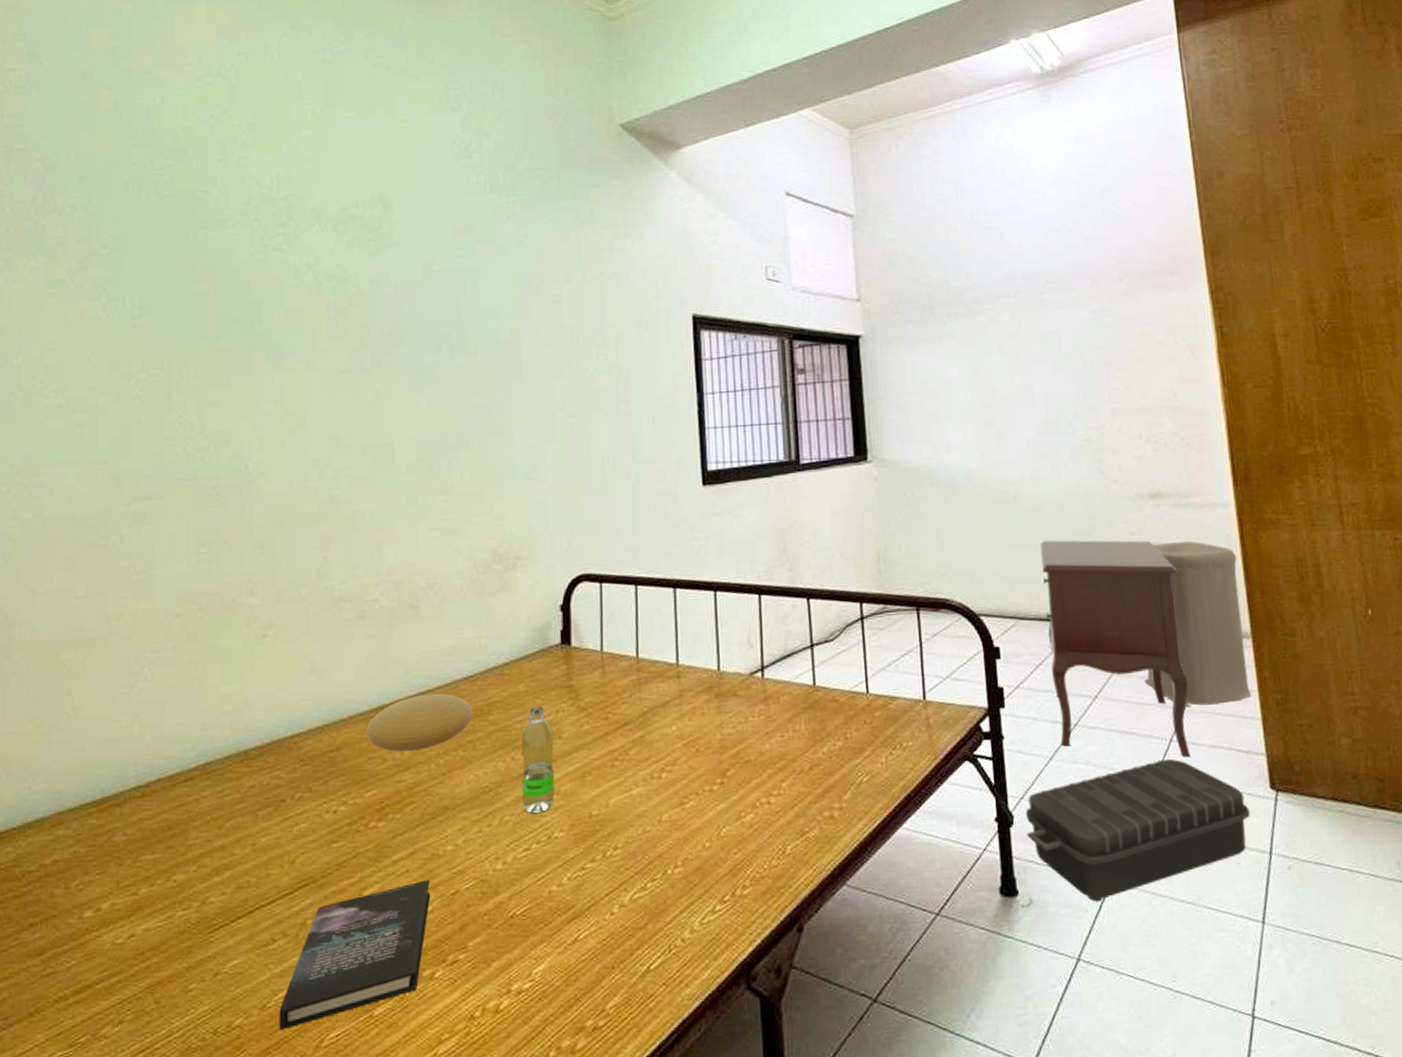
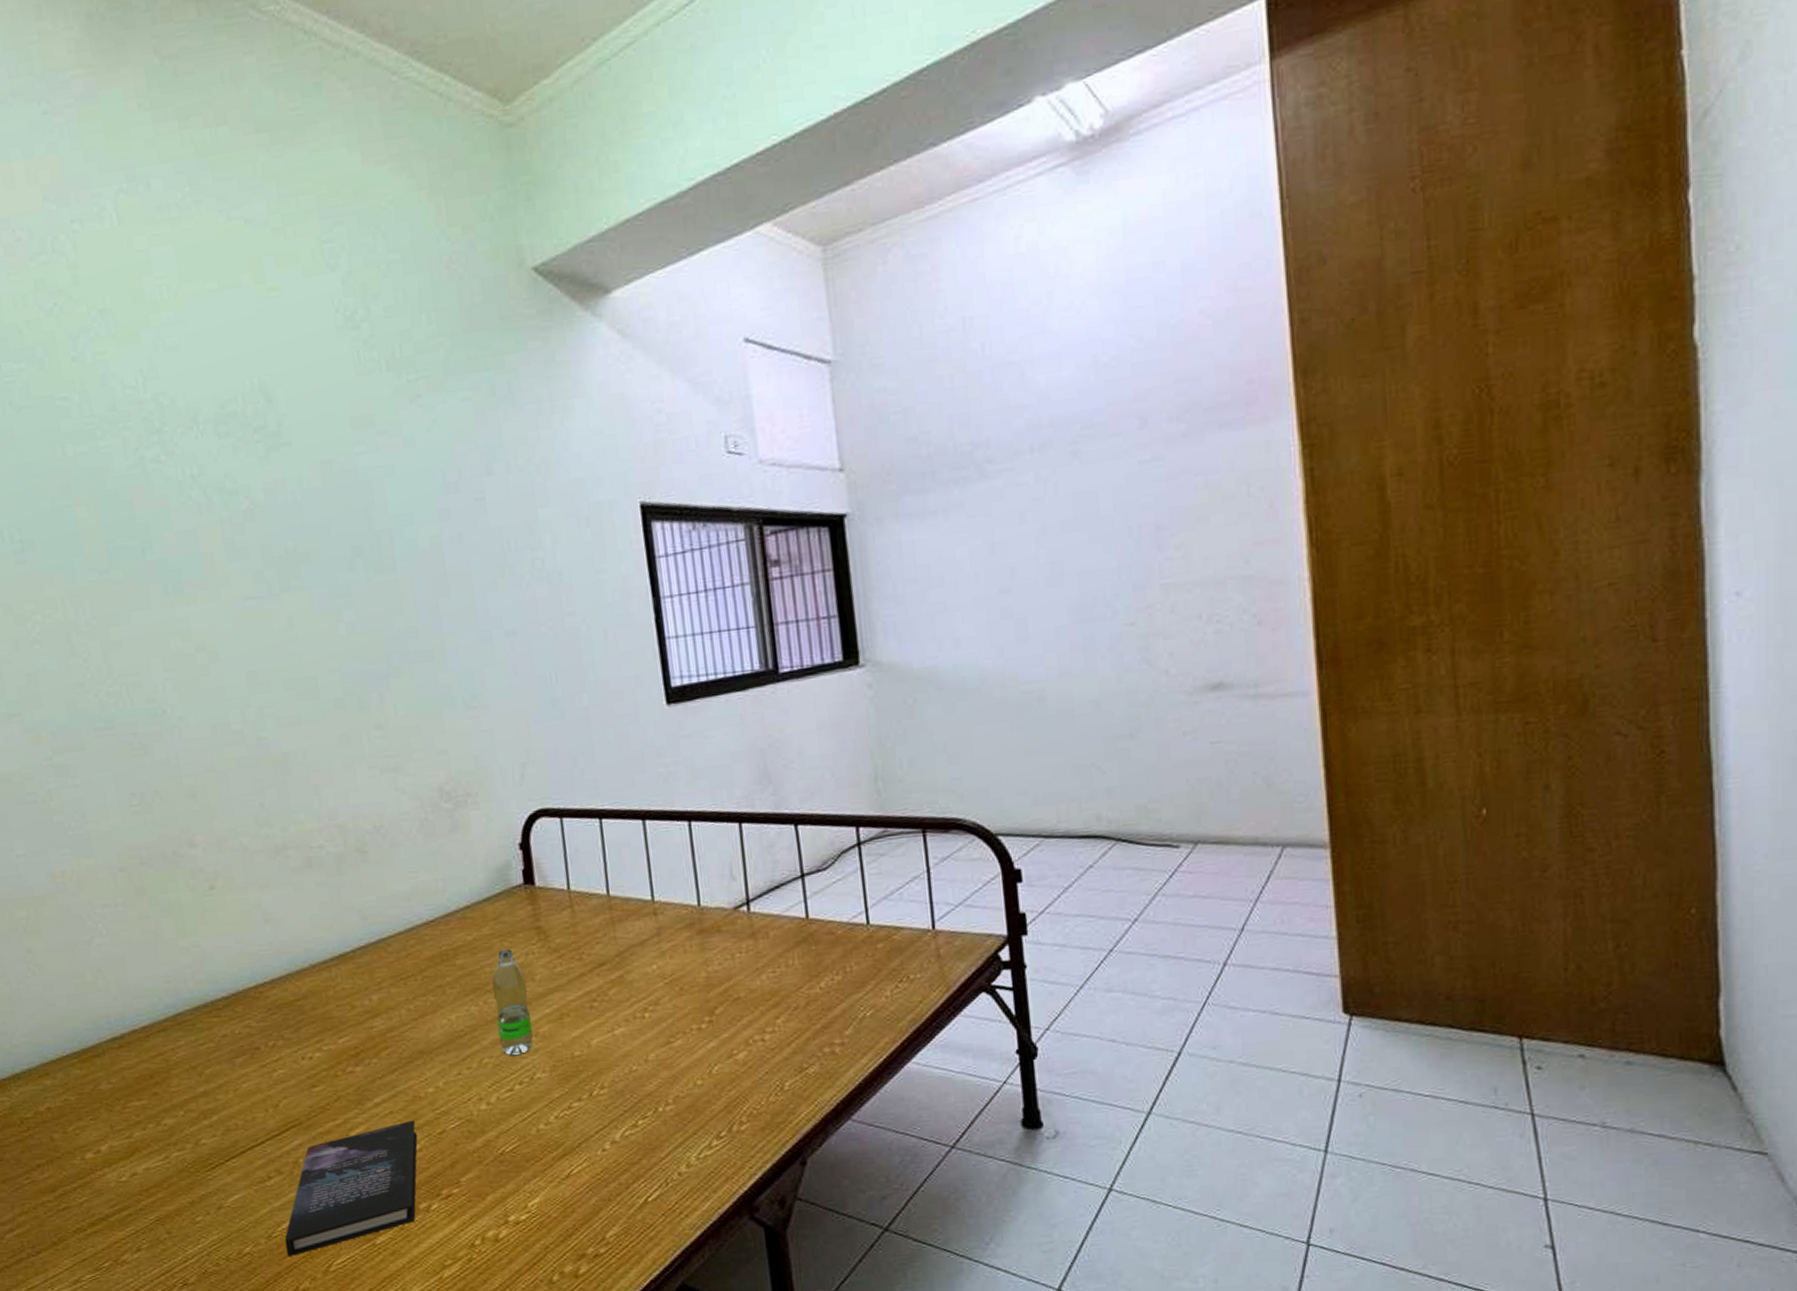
cushion: present [365,693,474,753] -> none [330,939,439,999]
suitcase: present [1025,759,1250,903] -> none [1051,984,1317,1134]
nightstand: present [1040,540,1190,757] -> none [1071,740,1248,982]
laundry basket: present [1144,540,1252,708] -> none [1195,738,1327,928]

